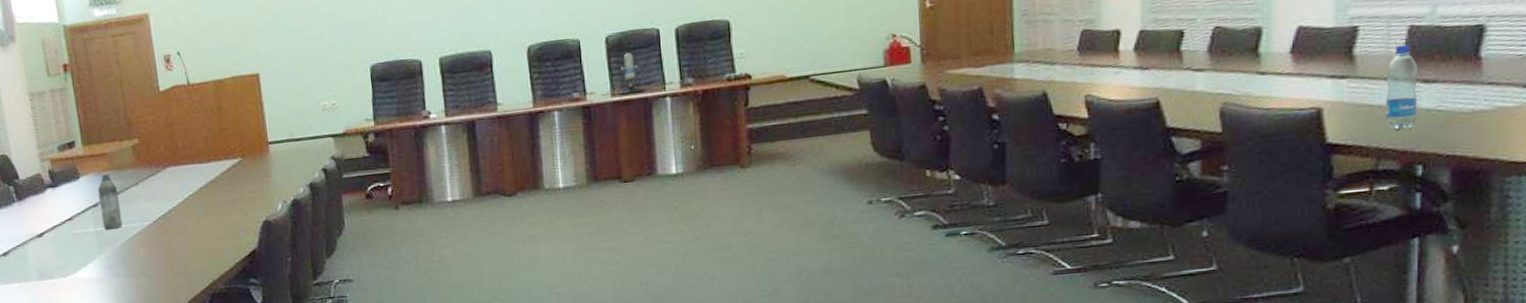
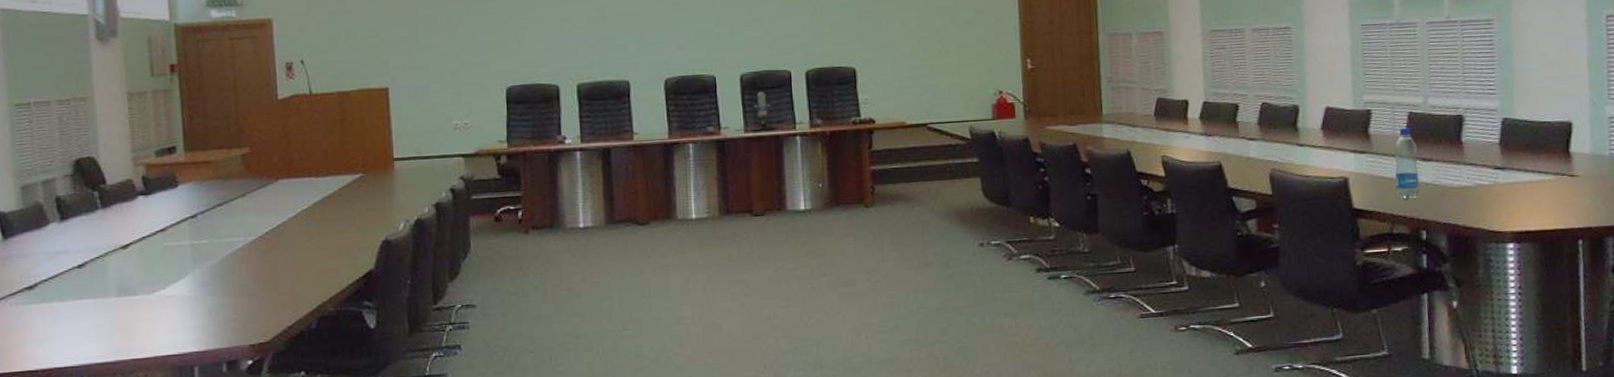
water bottle: present [97,173,123,230] -> none [198,182,224,243]

